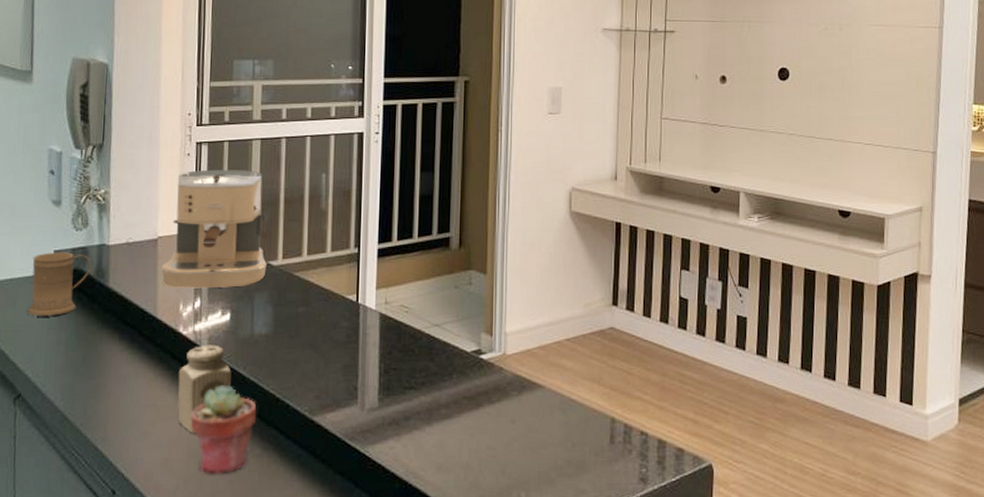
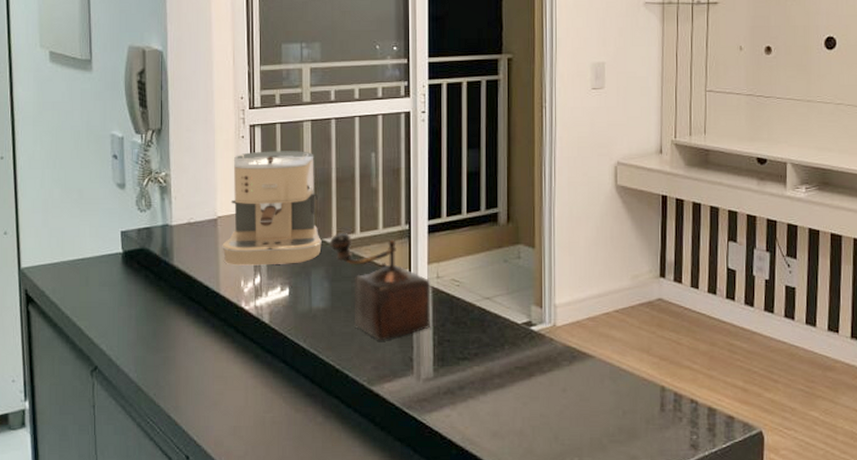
mug: present [27,252,92,316] -> none [98,233,157,293]
salt shaker: present [177,345,231,433] -> none [242,319,292,402]
potted succulent: present [190,385,257,474] -> none [256,357,318,441]
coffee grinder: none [274,255,379,369] -> present [329,232,431,341]

